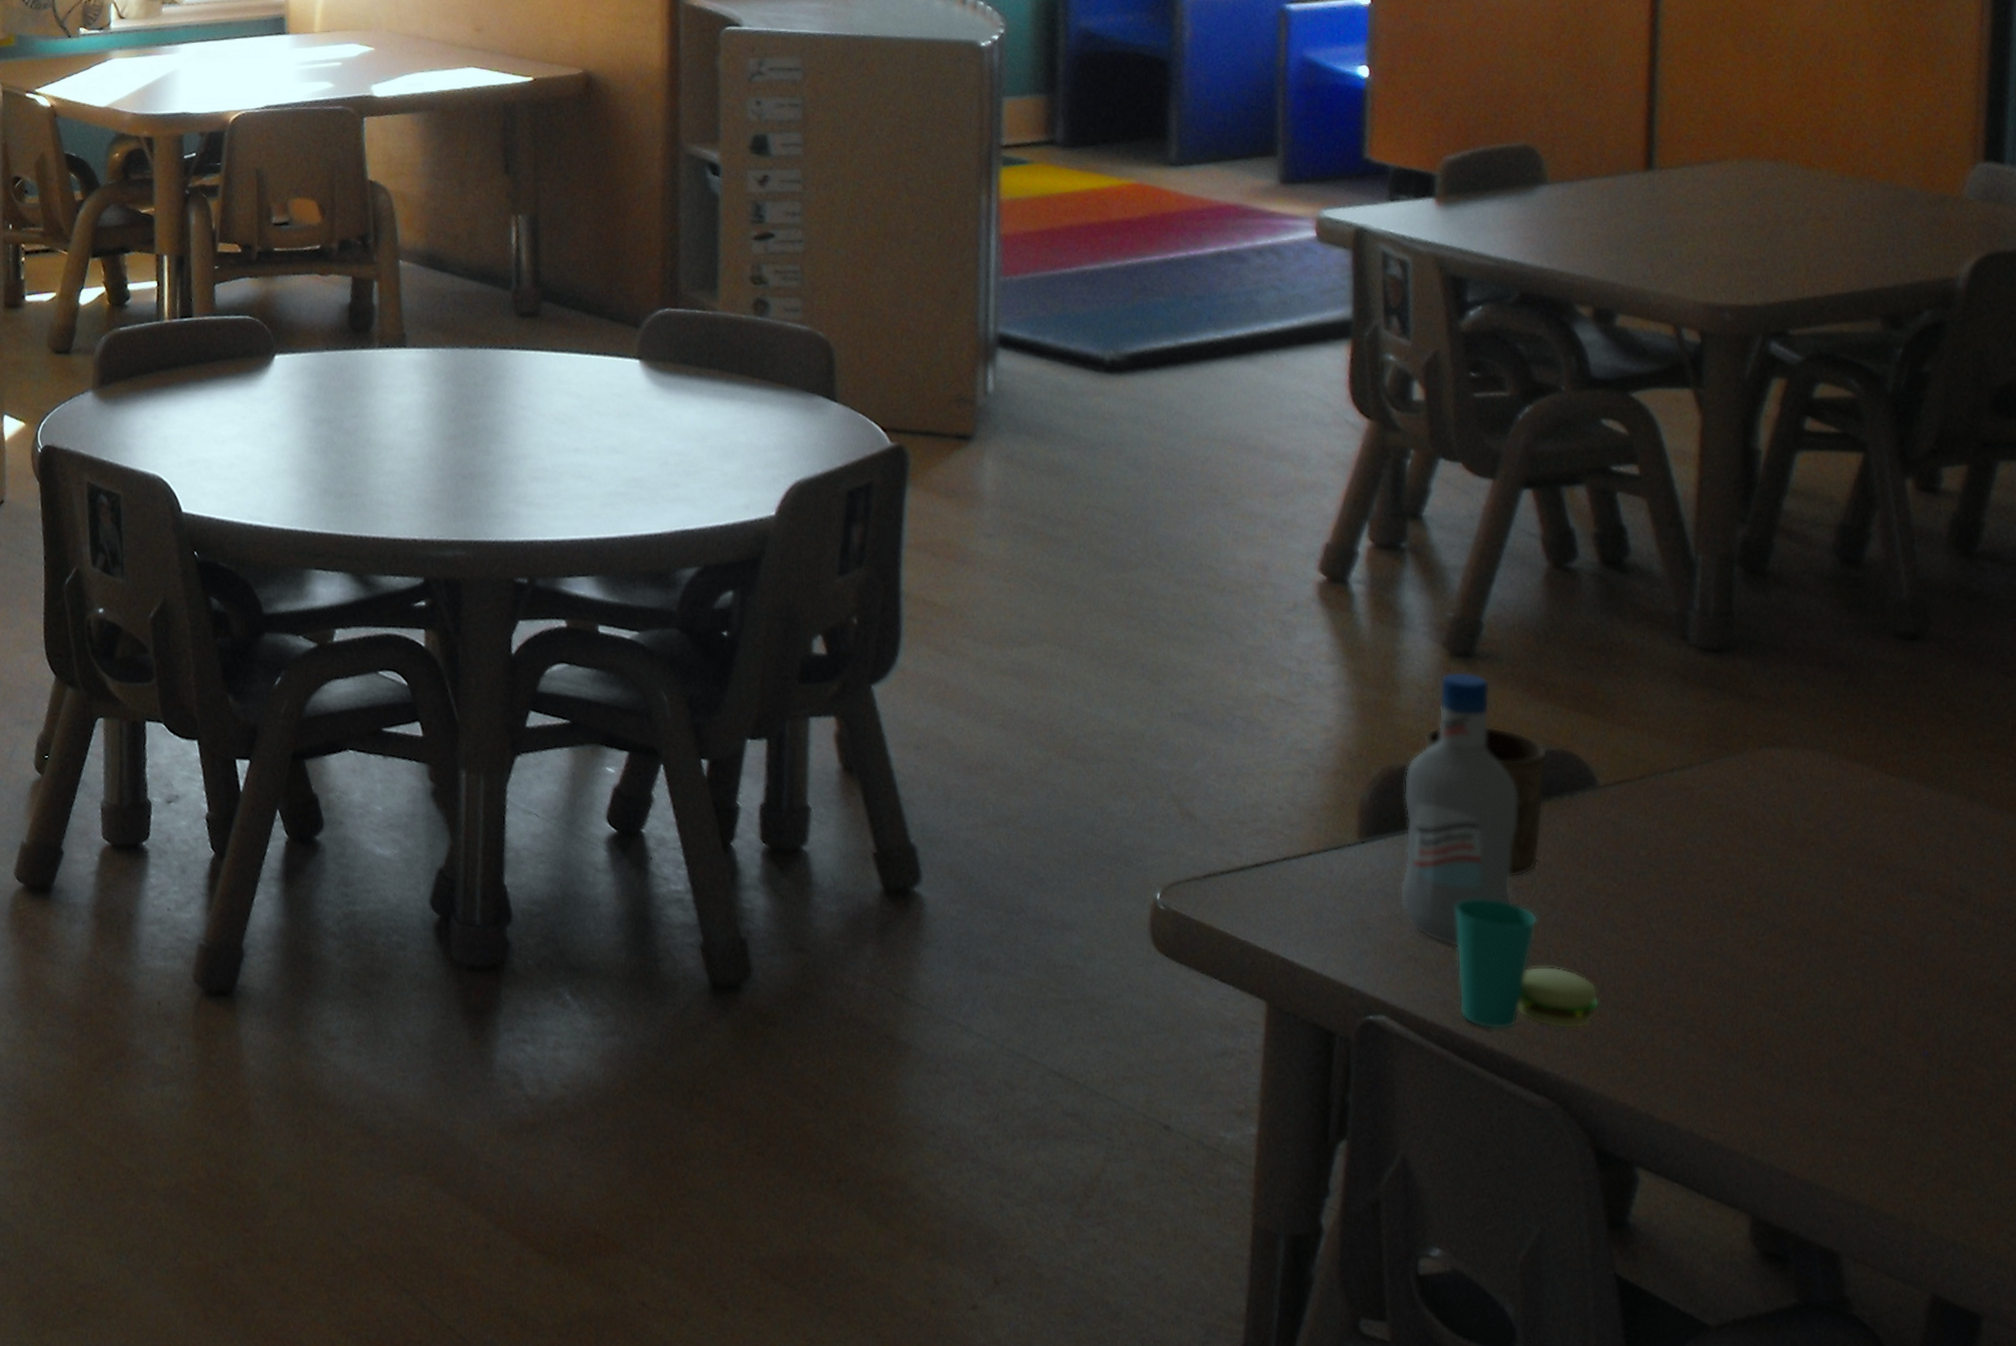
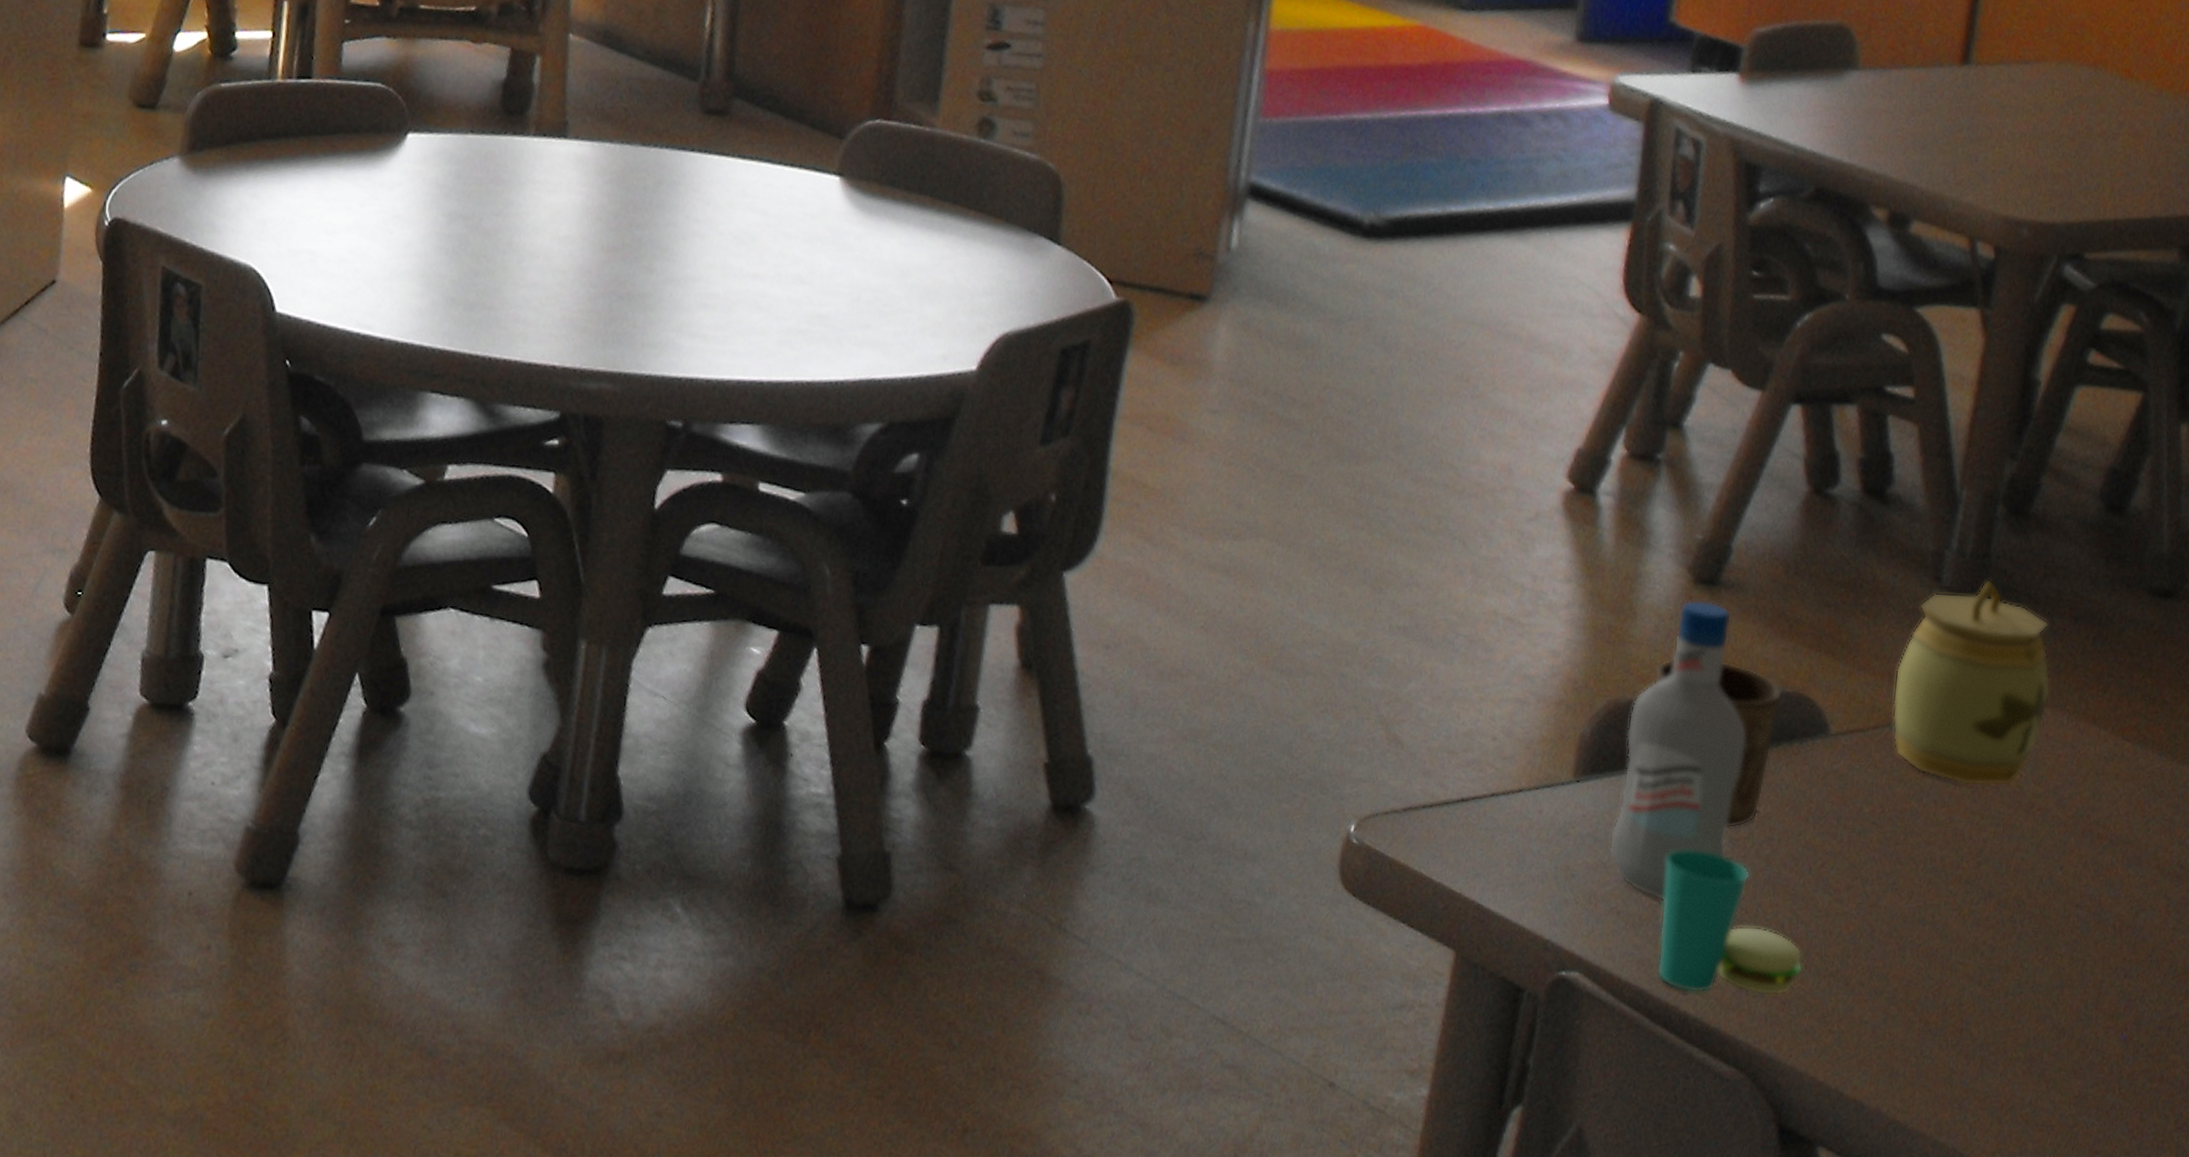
jar: none [1654,635,1809,826] -> present [1892,580,2051,786]

